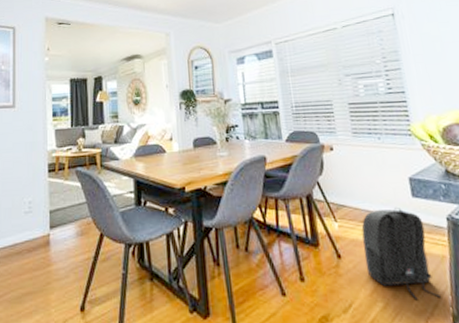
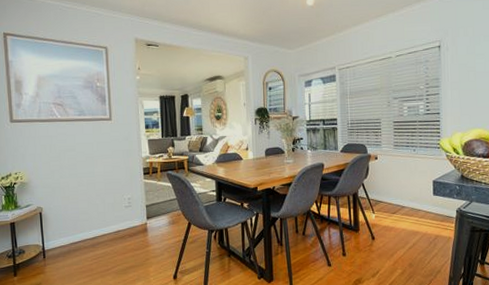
backpack: present [361,206,441,301] -> none [392,202,443,268]

